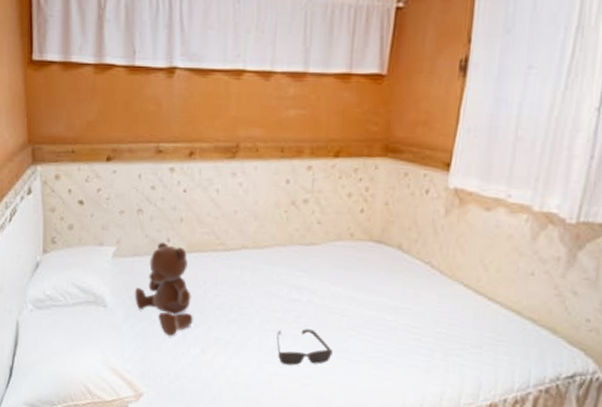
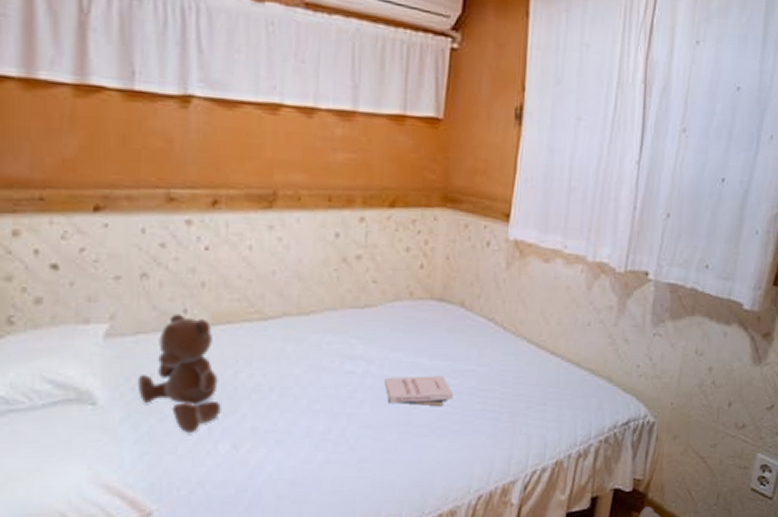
glasses: present [276,328,333,366] -> none [328,404,394,450]
books: none [325,307,389,339] -> present [384,376,454,407]

